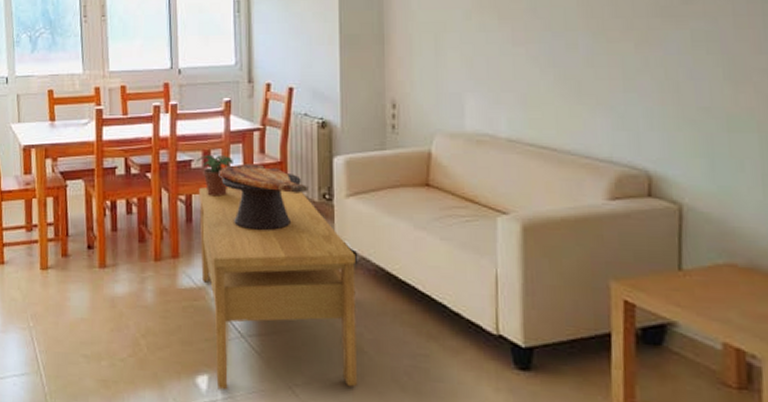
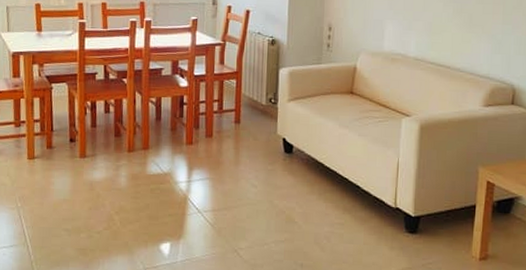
potted plant: present [196,154,233,197] -> none [166,64,197,100]
coffee table: present [198,187,357,391] -> none [167,91,292,254]
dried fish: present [219,164,308,231] -> none [185,72,258,128]

